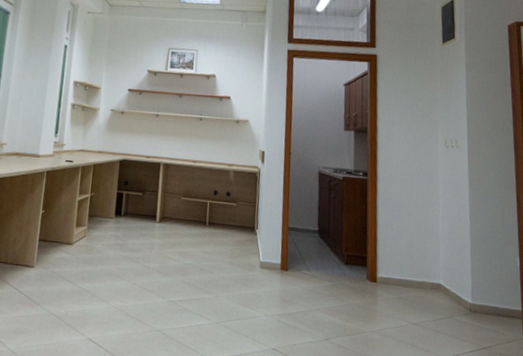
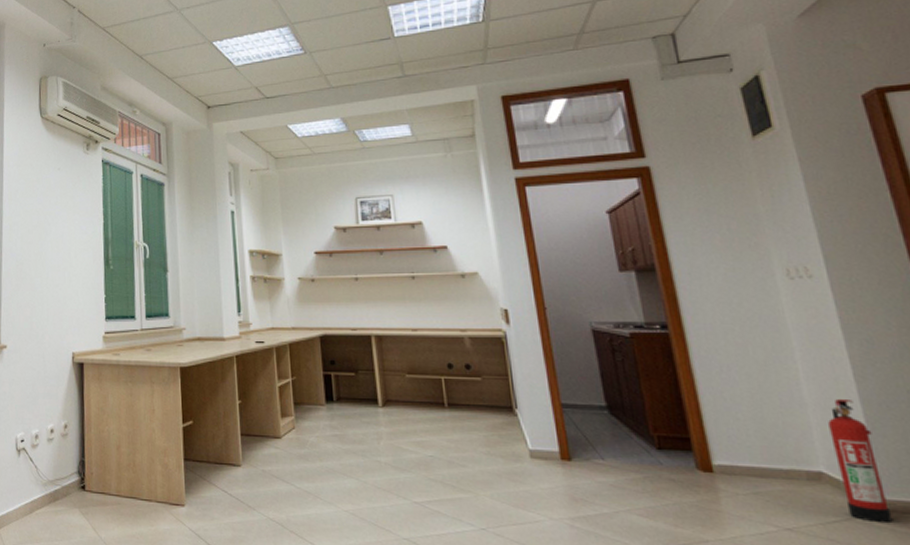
fire extinguisher: none [449,234,474,320] -> present [828,399,893,524]

